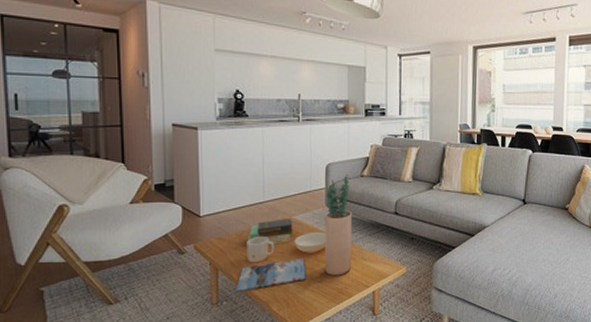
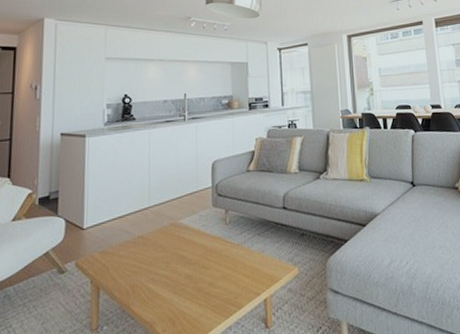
magazine: present [235,258,306,292] -> none [117,267,193,313]
mug: present [247,236,275,263] -> none [130,245,160,278]
books: present [248,218,293,246] -> none [132,223,179,256]
bowl: present [294,232,326,253] -> none [180,235,213,261]
vase: present [324,174,353,276] -> none [211,170,241,285]

